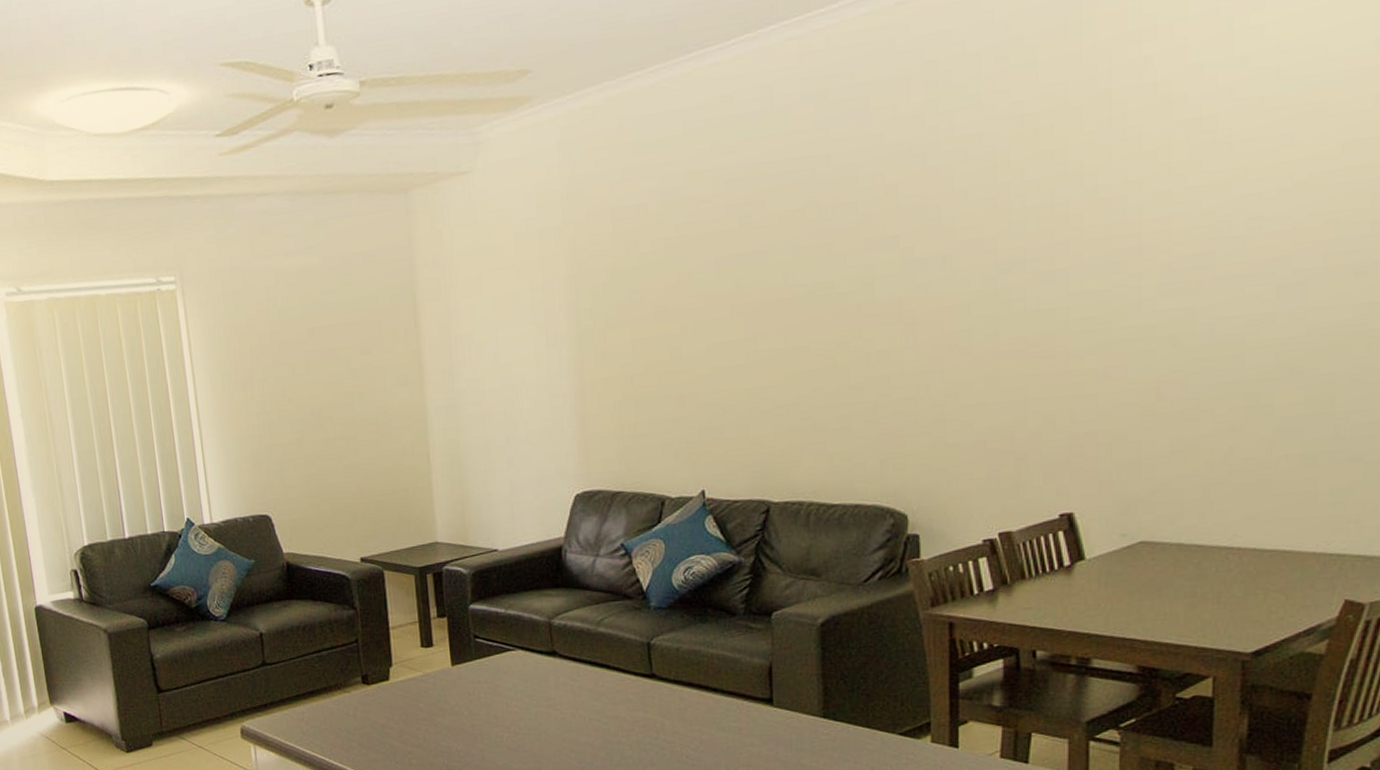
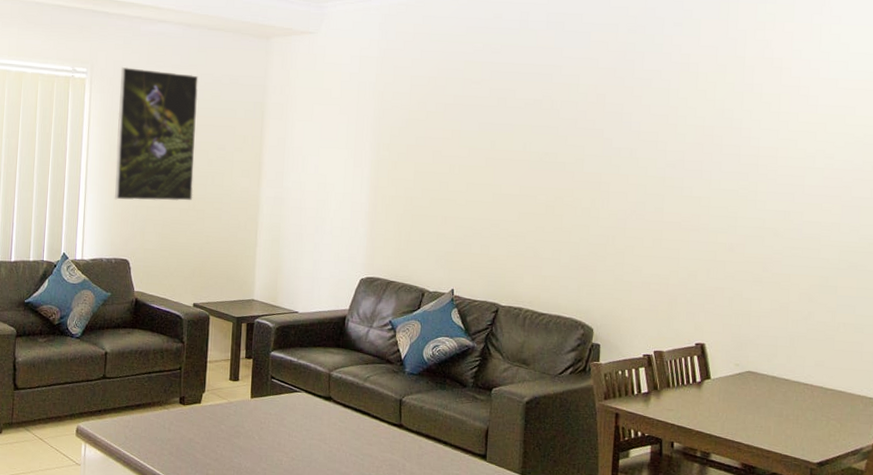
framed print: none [218,260,339,441] -> present [115,66,199,201]

